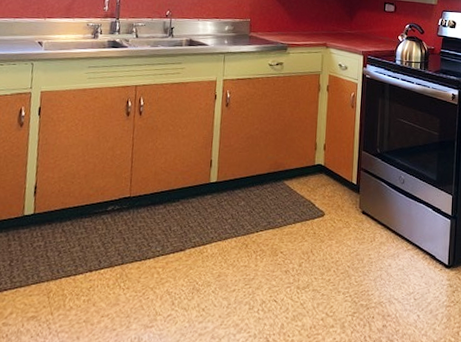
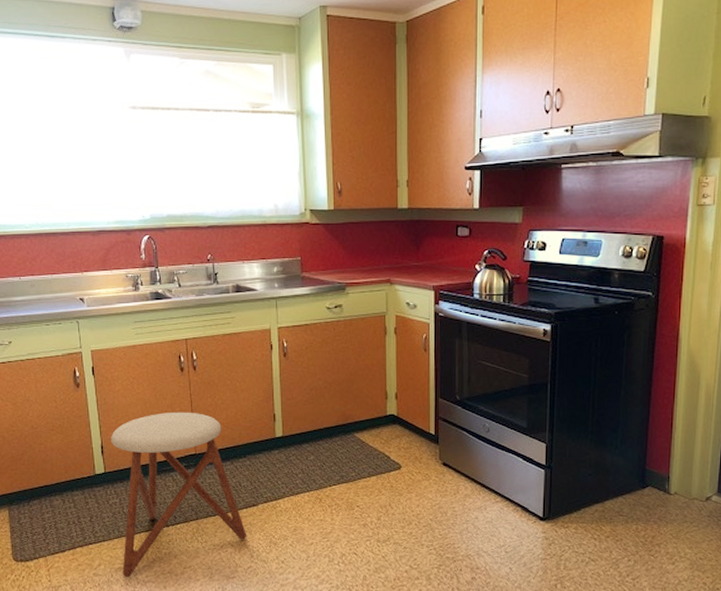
stool: none [34,154,170,327] -> present [111,411,246,577]

